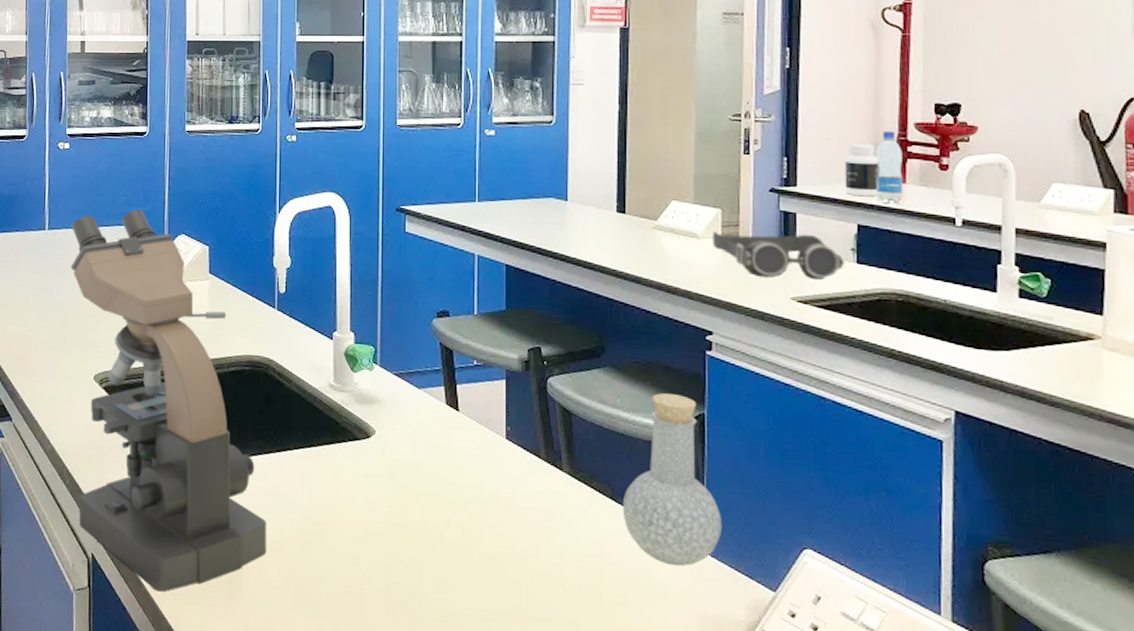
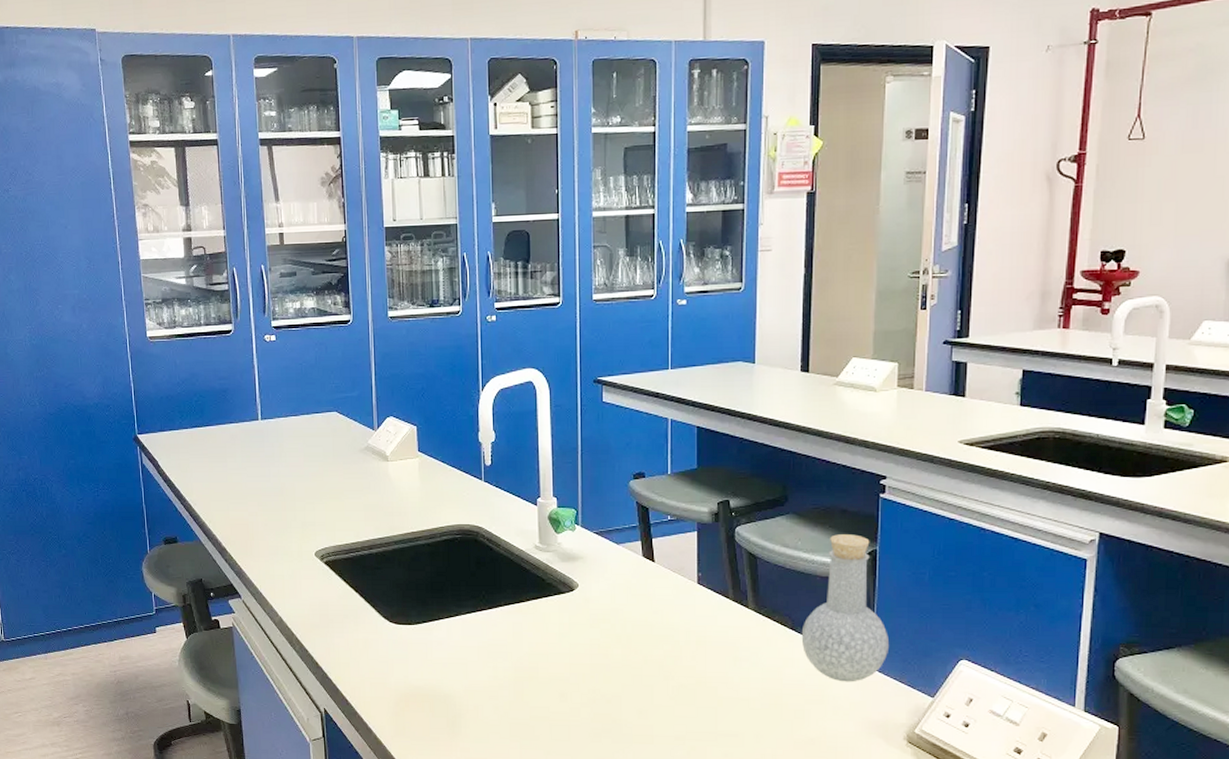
microscope: present [70,209,267,592] -> none [284,395,483,736]
goggles: present [712,231,845,281] -> none [888,382,1010,425]
medicine bottle: present [844,144,879,197] -> none [1013,294,1046,344]
bottle: present [875,131,904,204] -> none [1042,280,1068,349]

